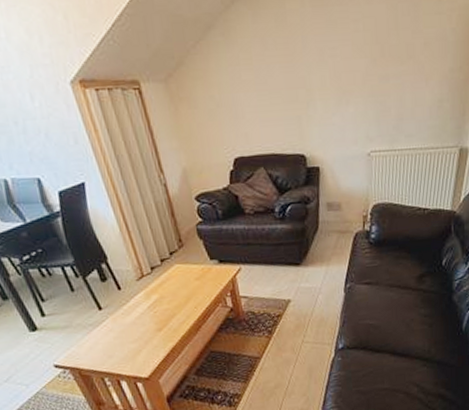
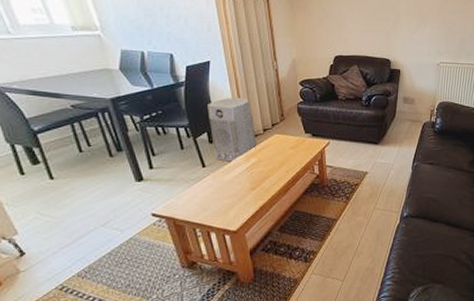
air purifier: none [91,223,156,302] -> present [207,97,256,162]

